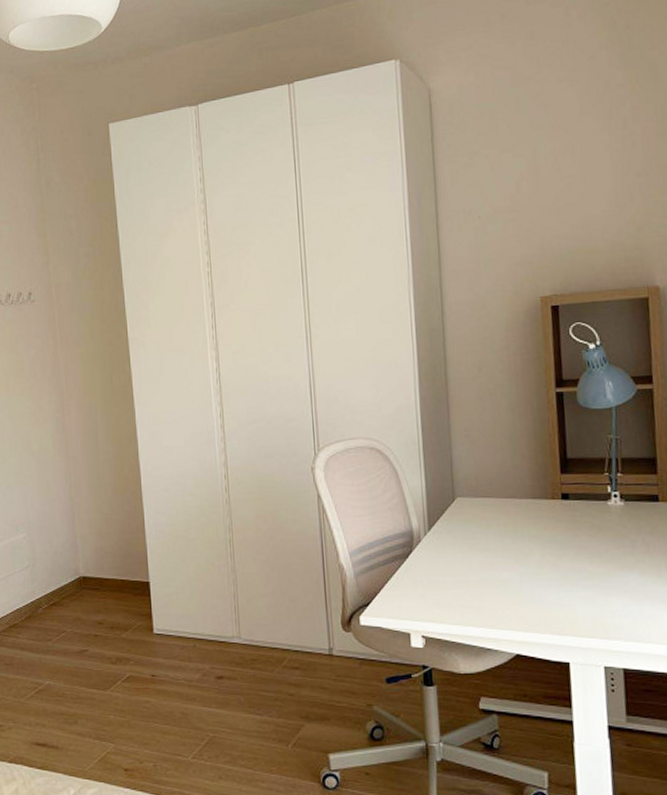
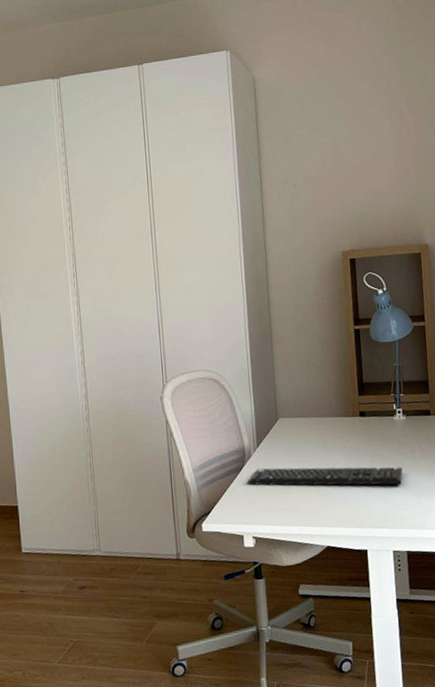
keyboard: none [416,555,619,586] -> present [247,467,403,486]

